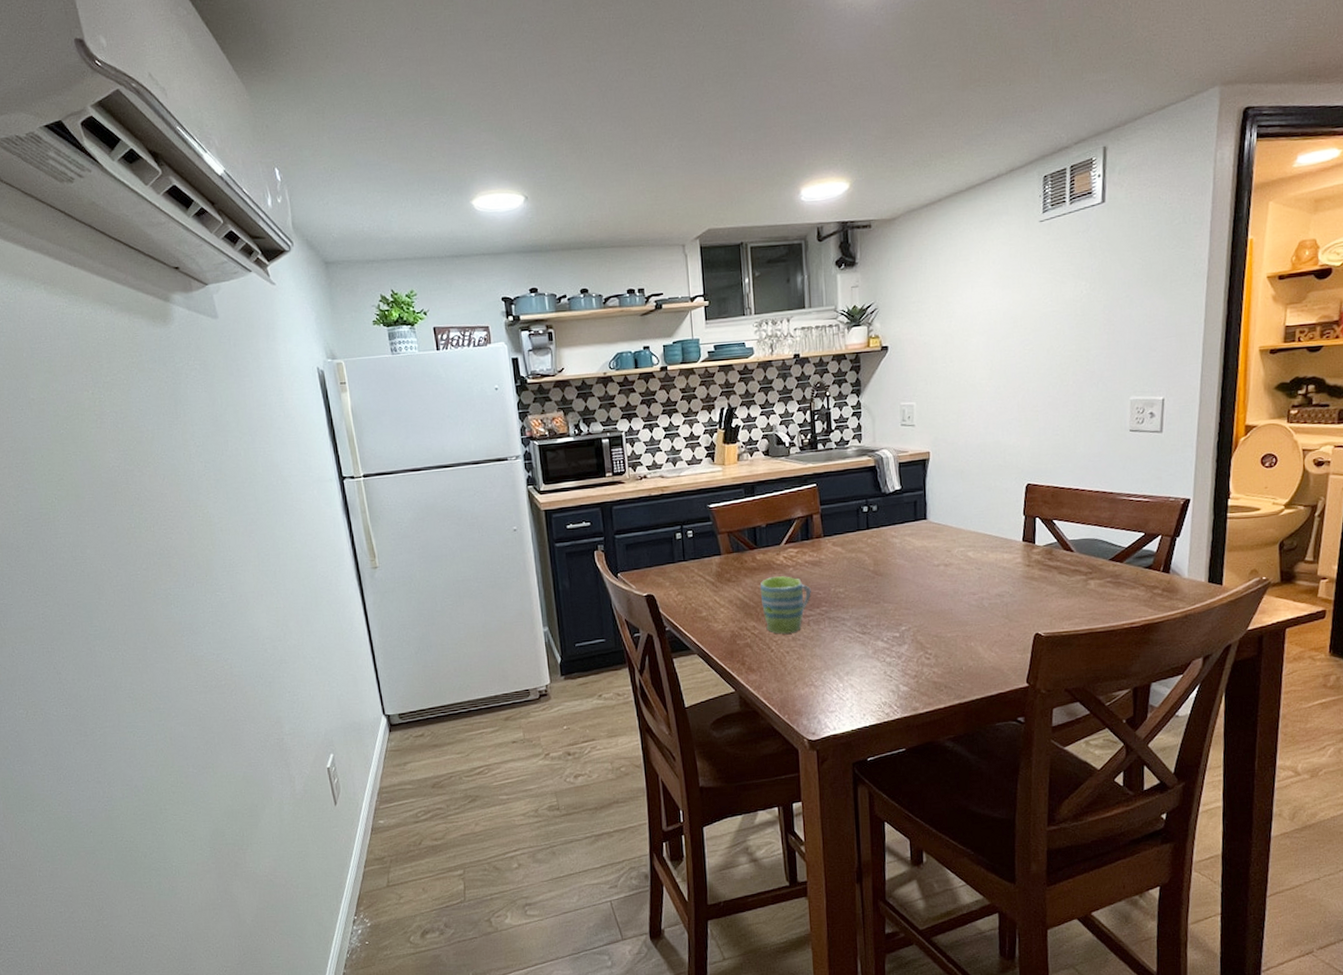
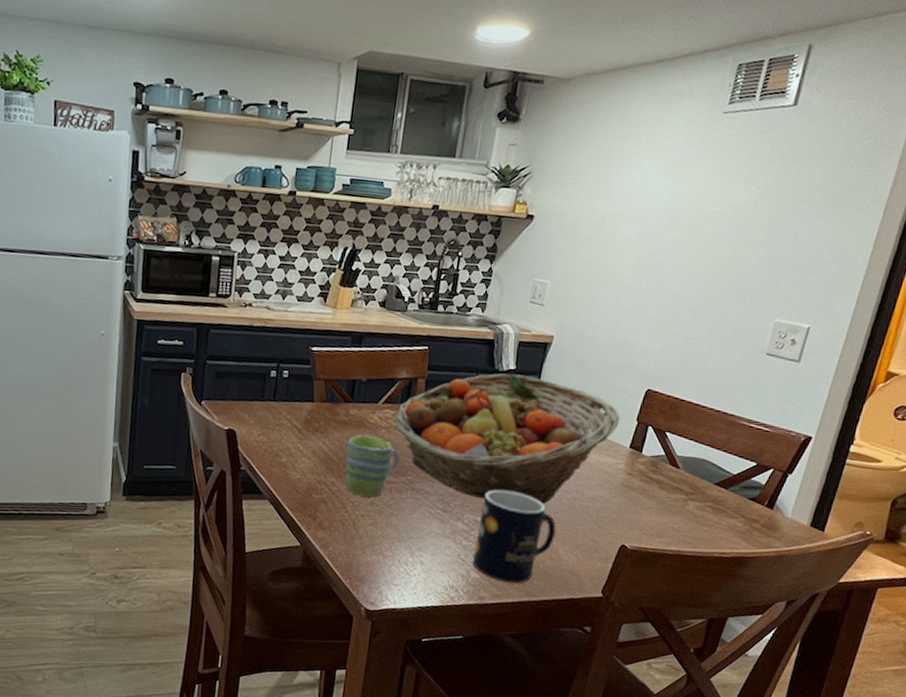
fruit basket: none [798,493,1008,615] -> present [393,373,620,505]
mug: none [897,602,971,690] -> present [472,489,556,584]

